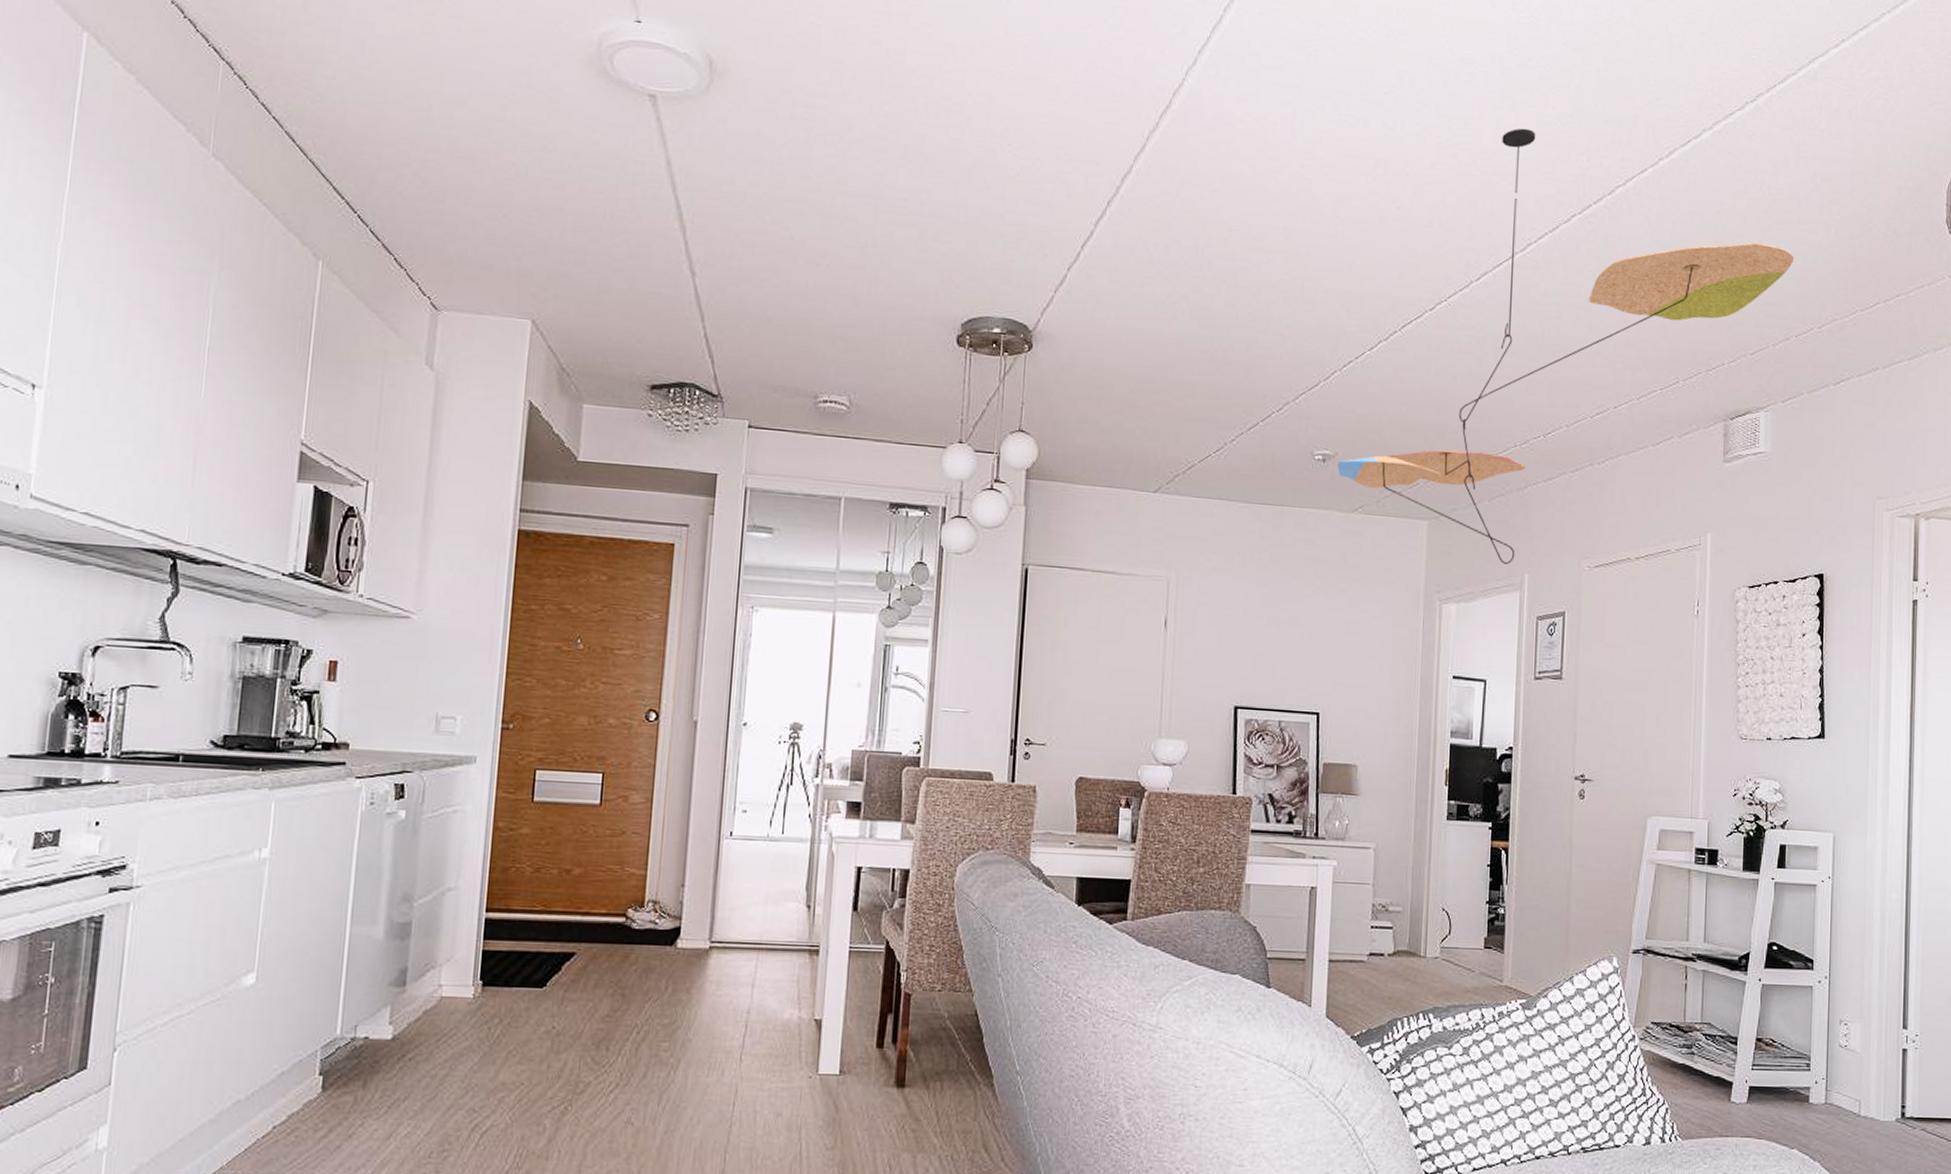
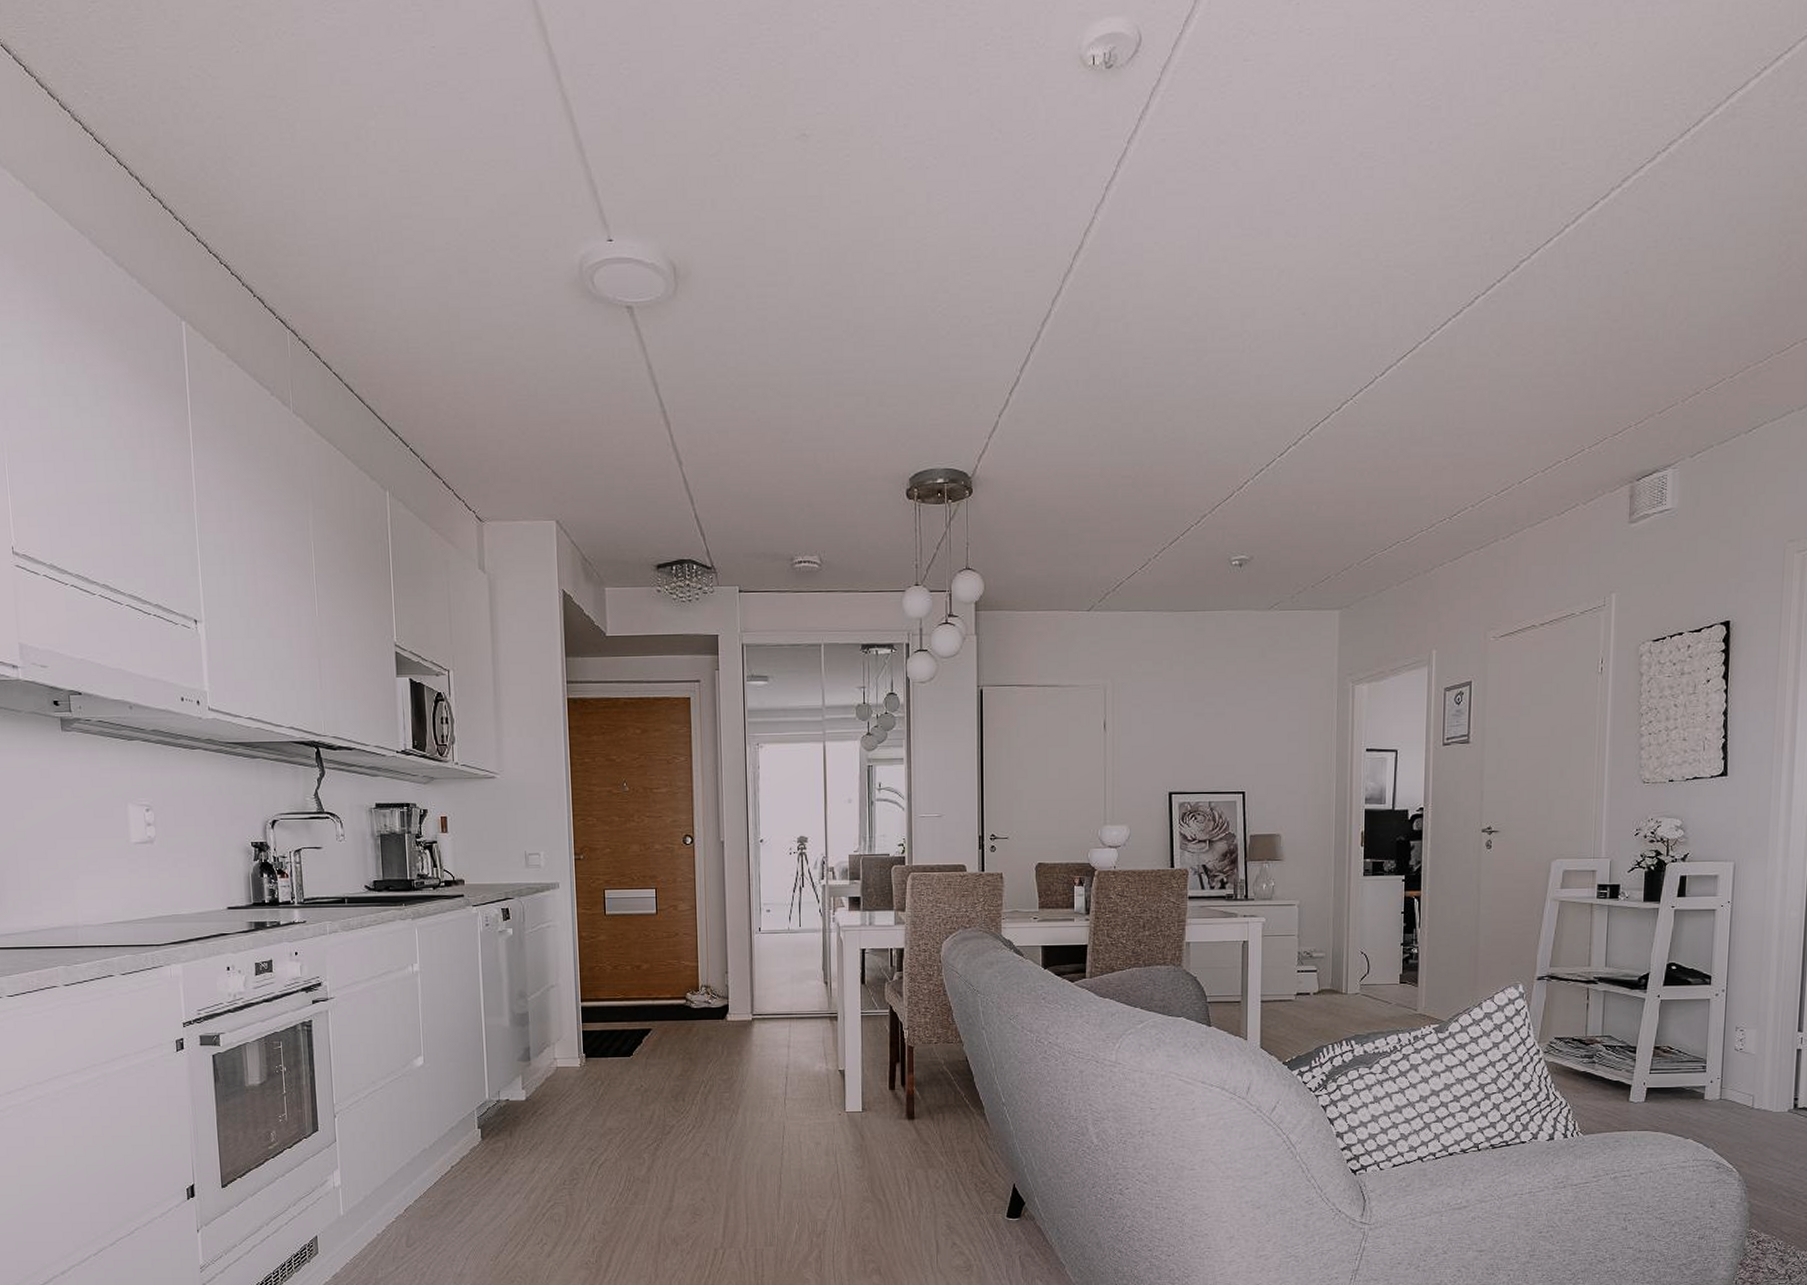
ceiling mobile: present [1337,128,1795,564] -> none [1253,215,1707,643]

